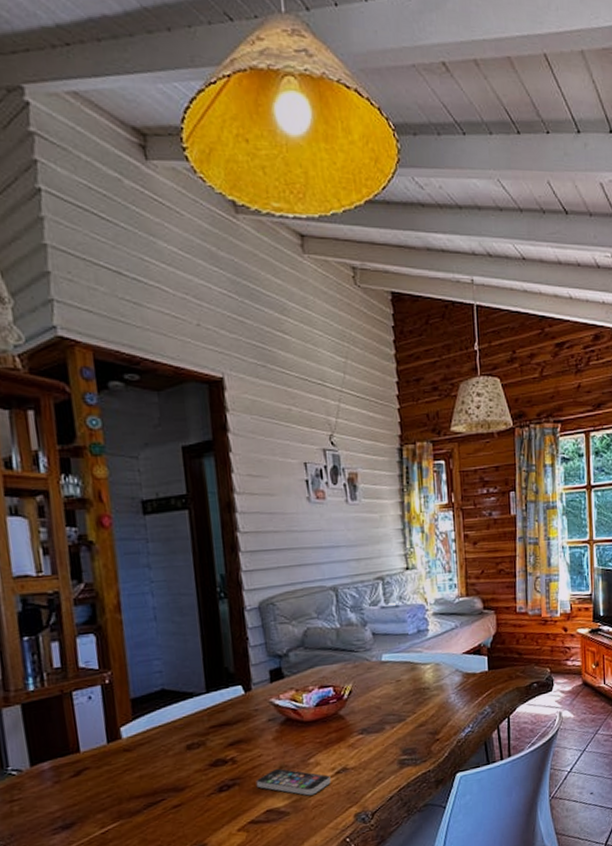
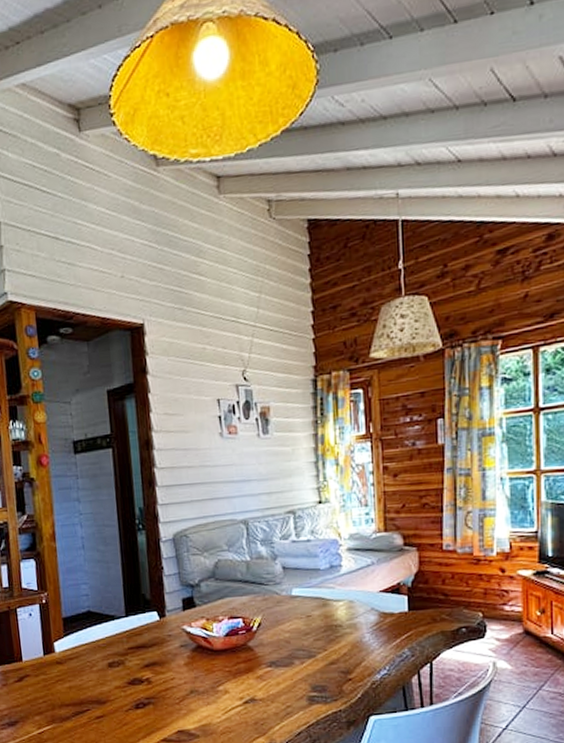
smartphone: present [256,769,331,796] -> none [168,693,239,722]

